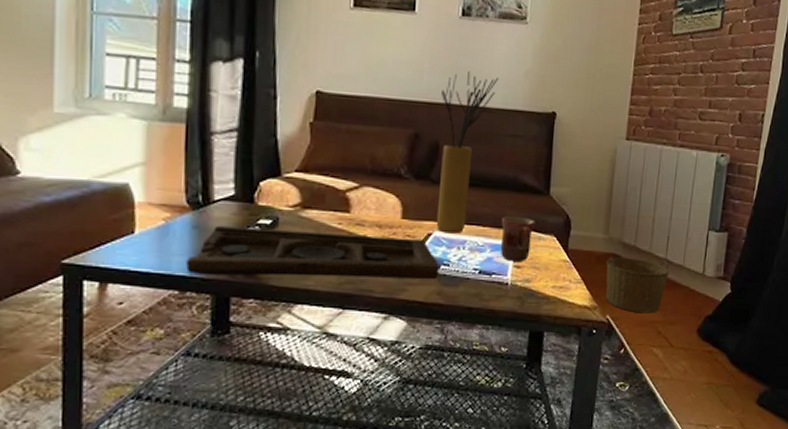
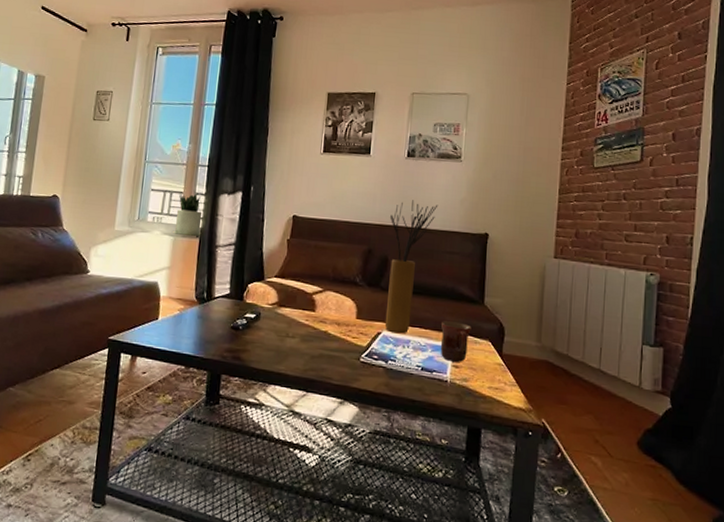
planter: none [145,58,190,121] -> present [173,192,203,237]
decorative tray: present [186,225,439,280] -> none [191,316,387,373]
basket: present [606,257,670,314] -> none [540,363,604,421]

